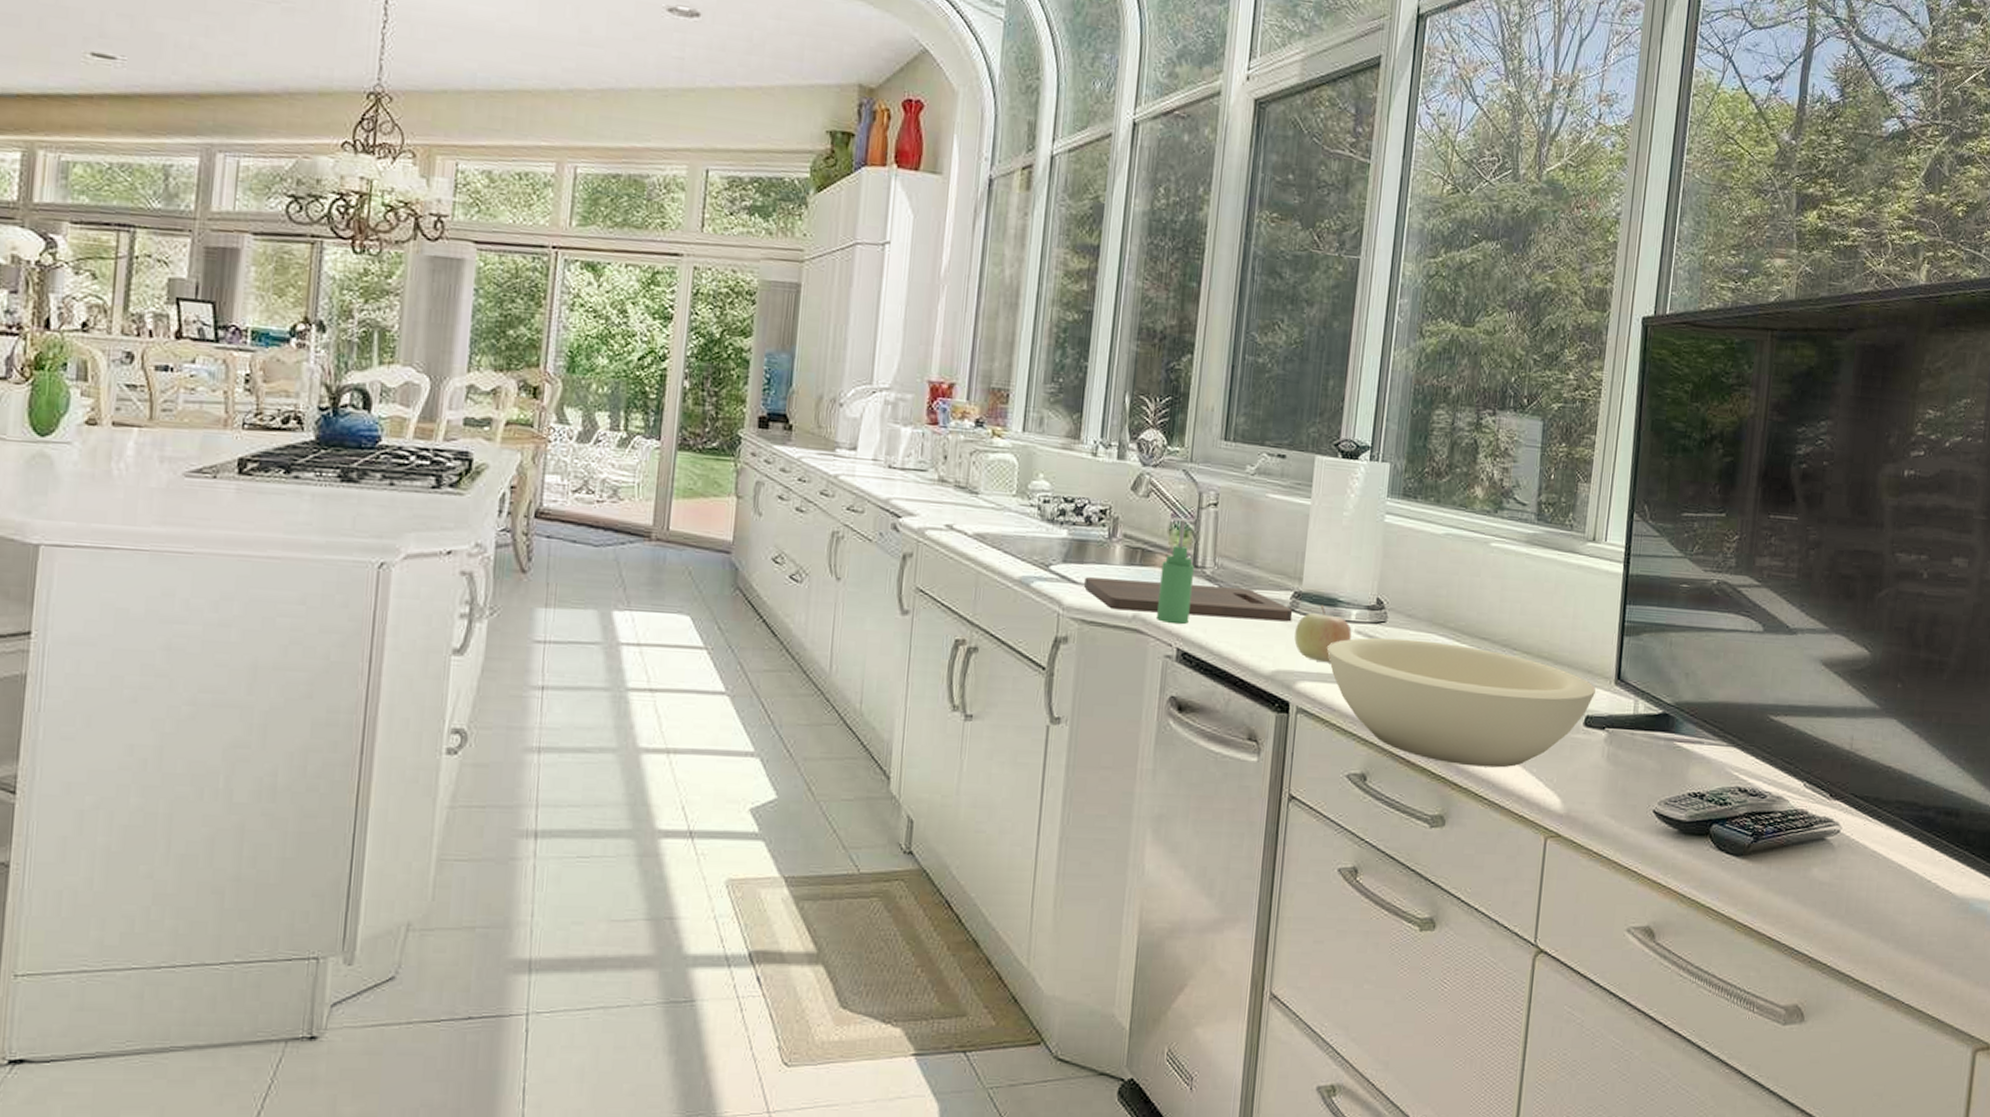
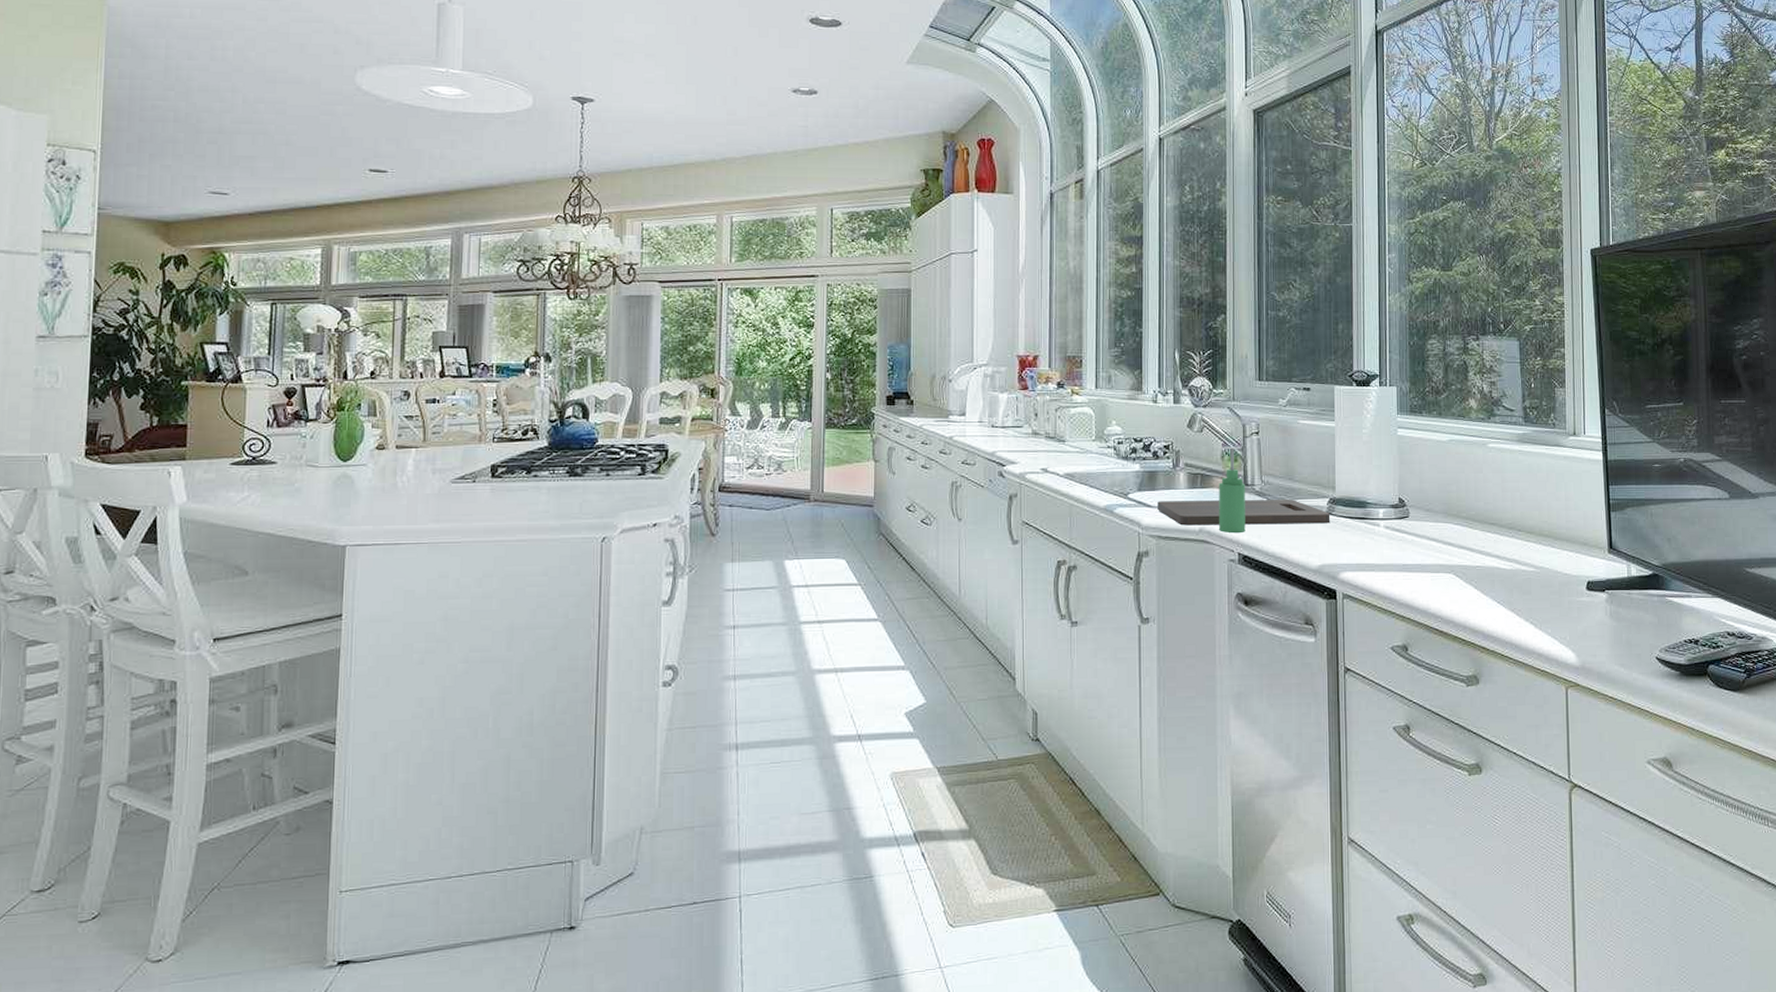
fruit: present [1294,605,1352,663] -> none [1334,507,1381,555]
bowl: present [1327,637,1596,768] -> none [1362,529,1592,632]

